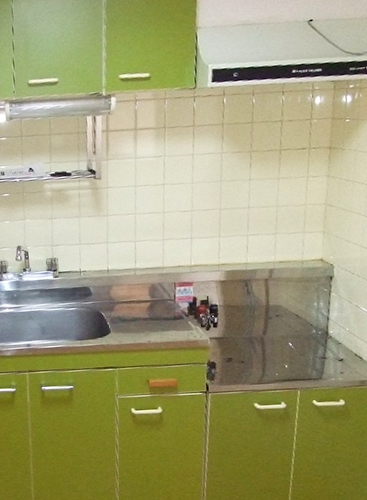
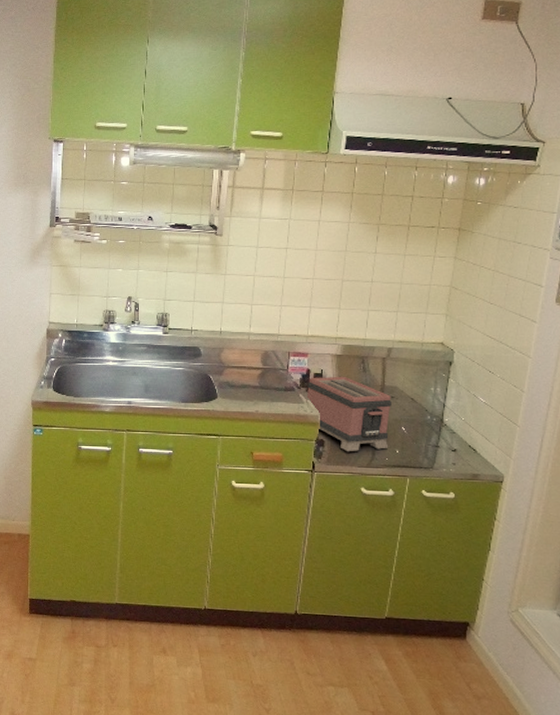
toaster: none [195,300,278,372] -> present [306,376,391,452]

